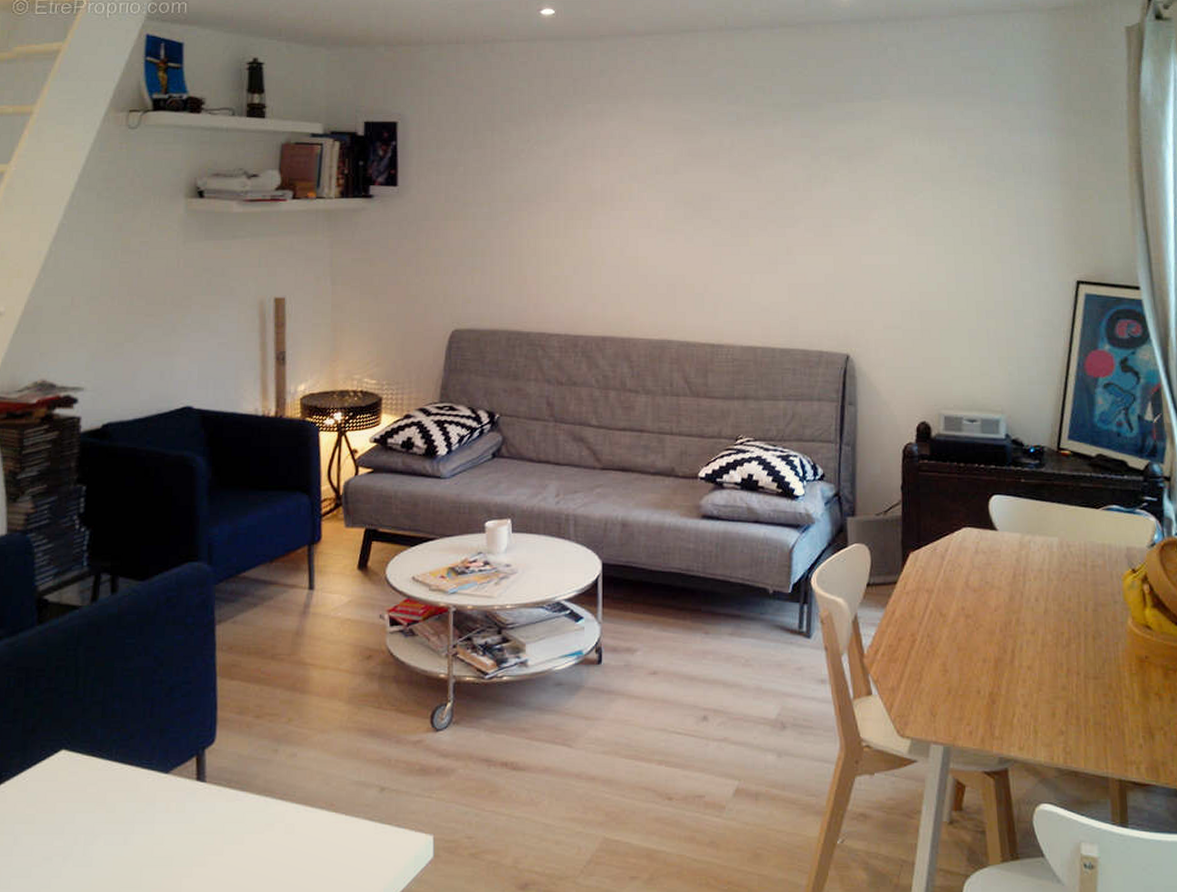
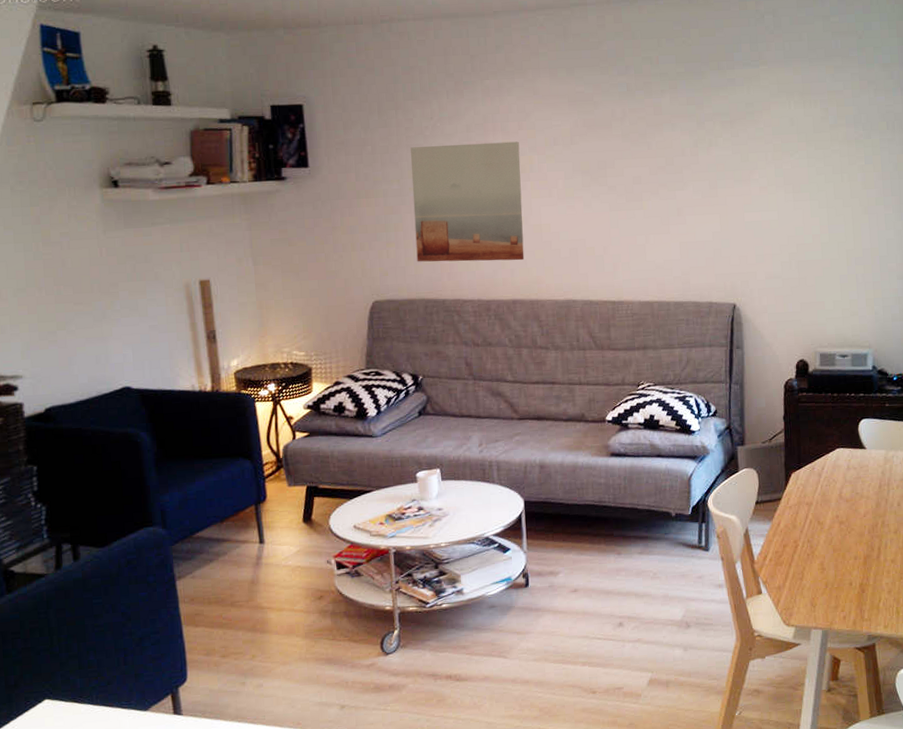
wall art: none [503,168,619,295] -> present [411,141,525,262]

